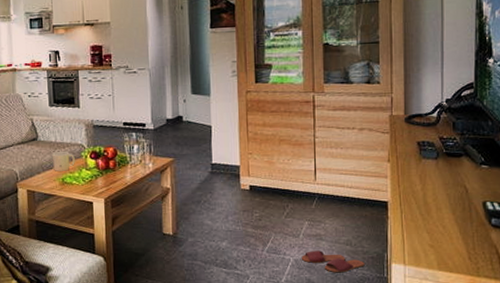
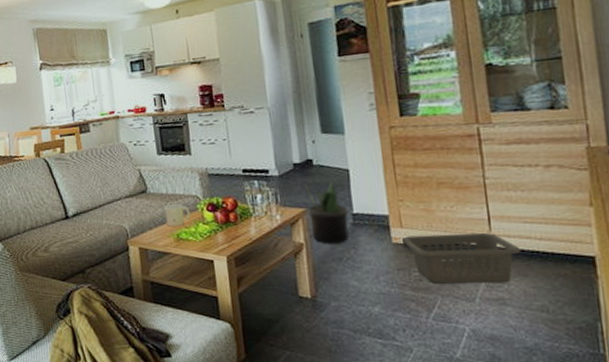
planter: none [174,135,209,189] -> present [304,181,349,244]
laundry basket: none [249,181,336,223] -> present [402,233,521,284]
slippers: present [301,250,365,273] -> none [479,318,571,347]

